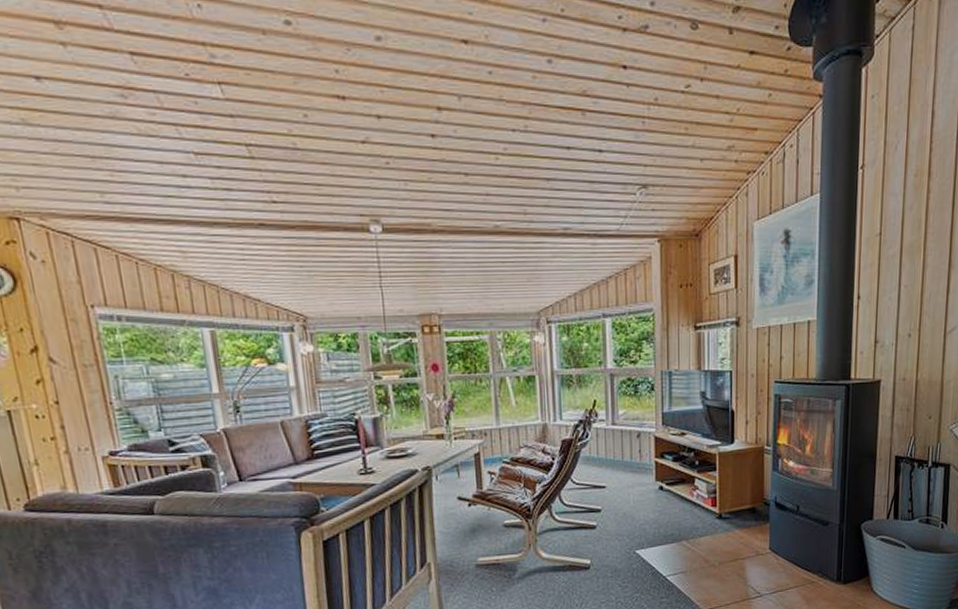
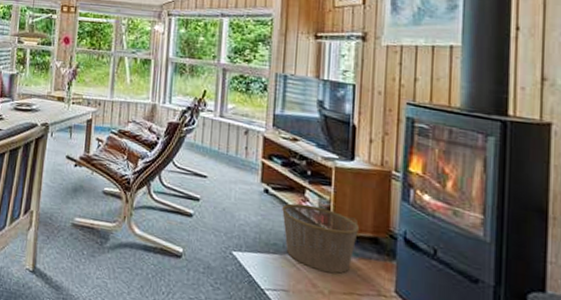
basket: none [676,491,741,548] -> present [282,203,360,274]

